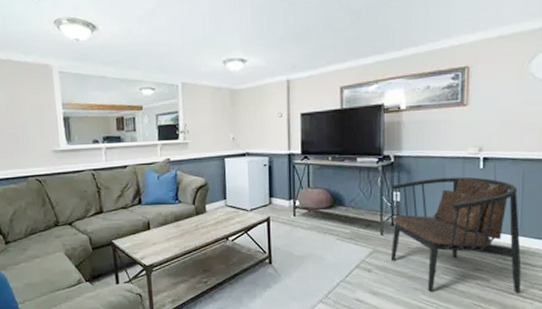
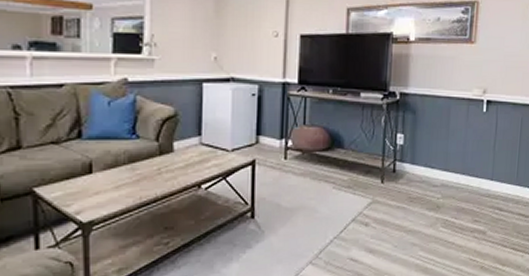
armchair: present [390,177,521,294] -> none [390,120,516,247]

